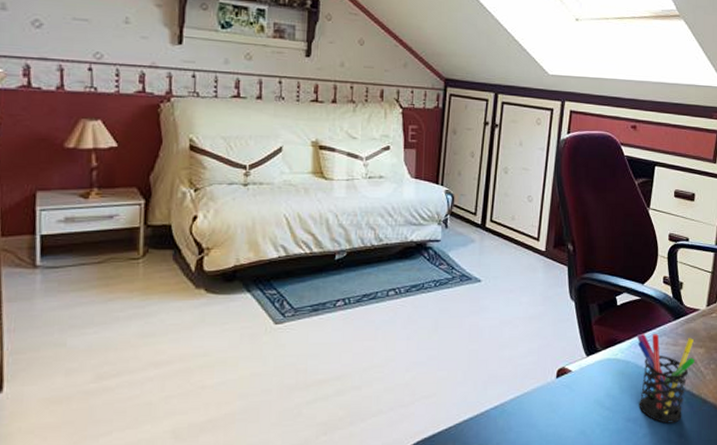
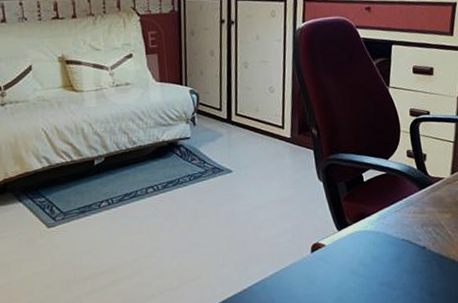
pen holder: present [636,333,695,424] -> none [384,204,442,285]

